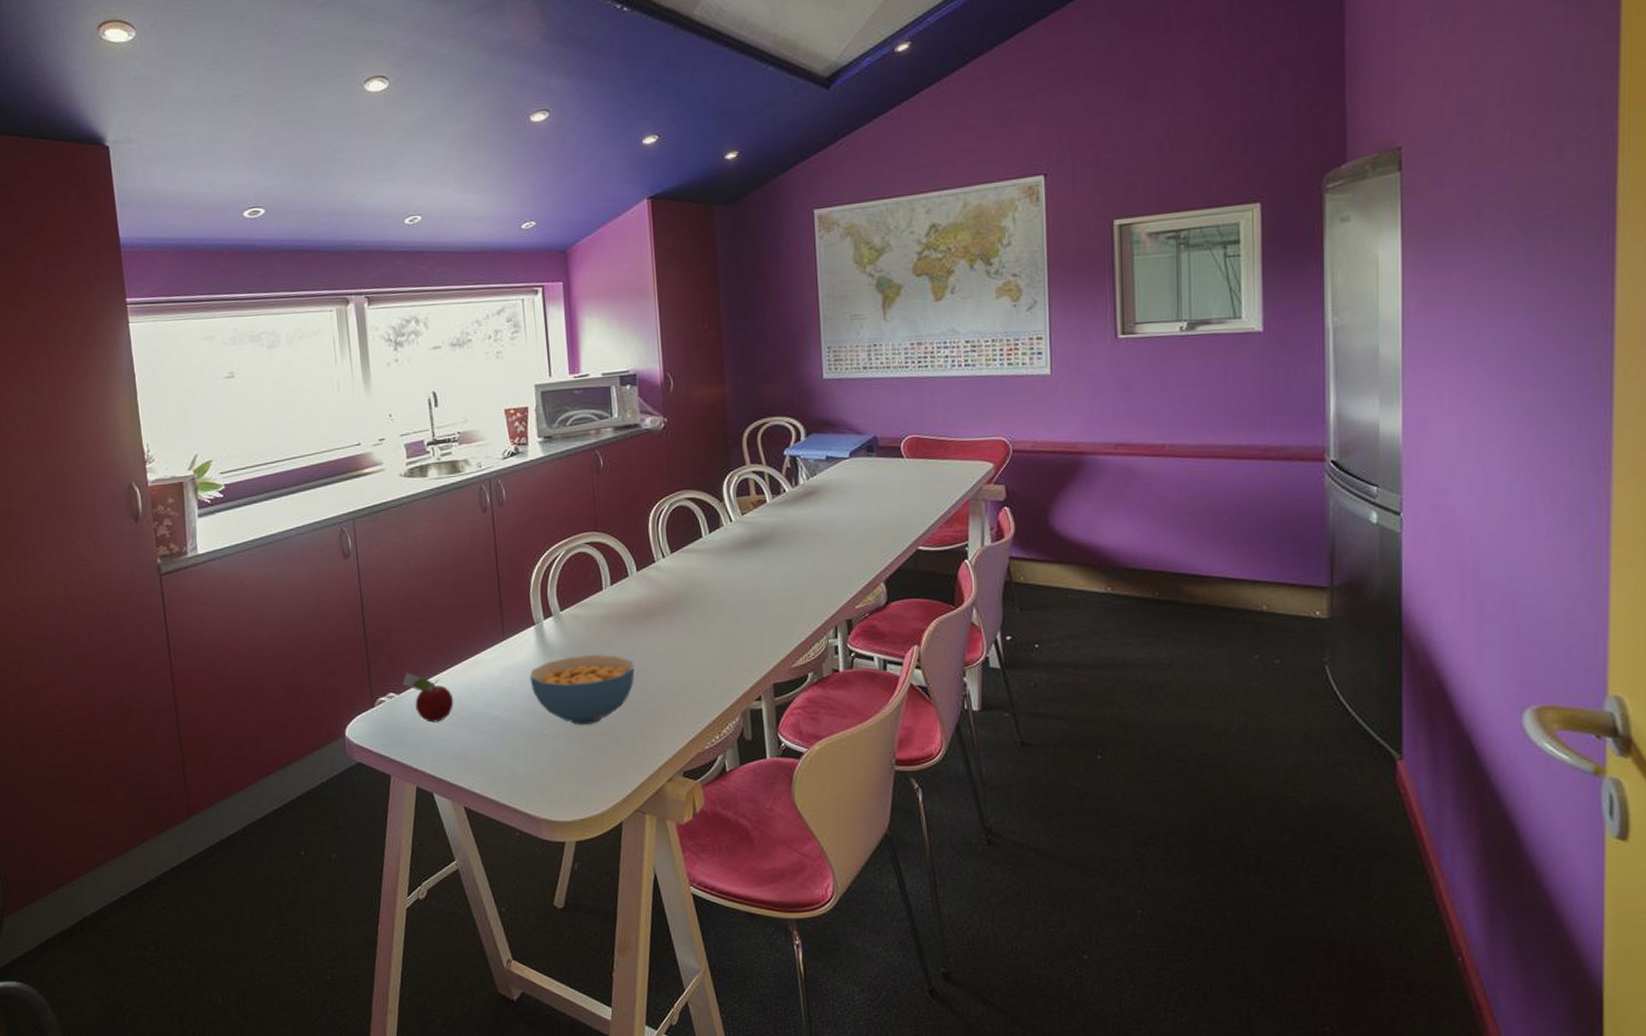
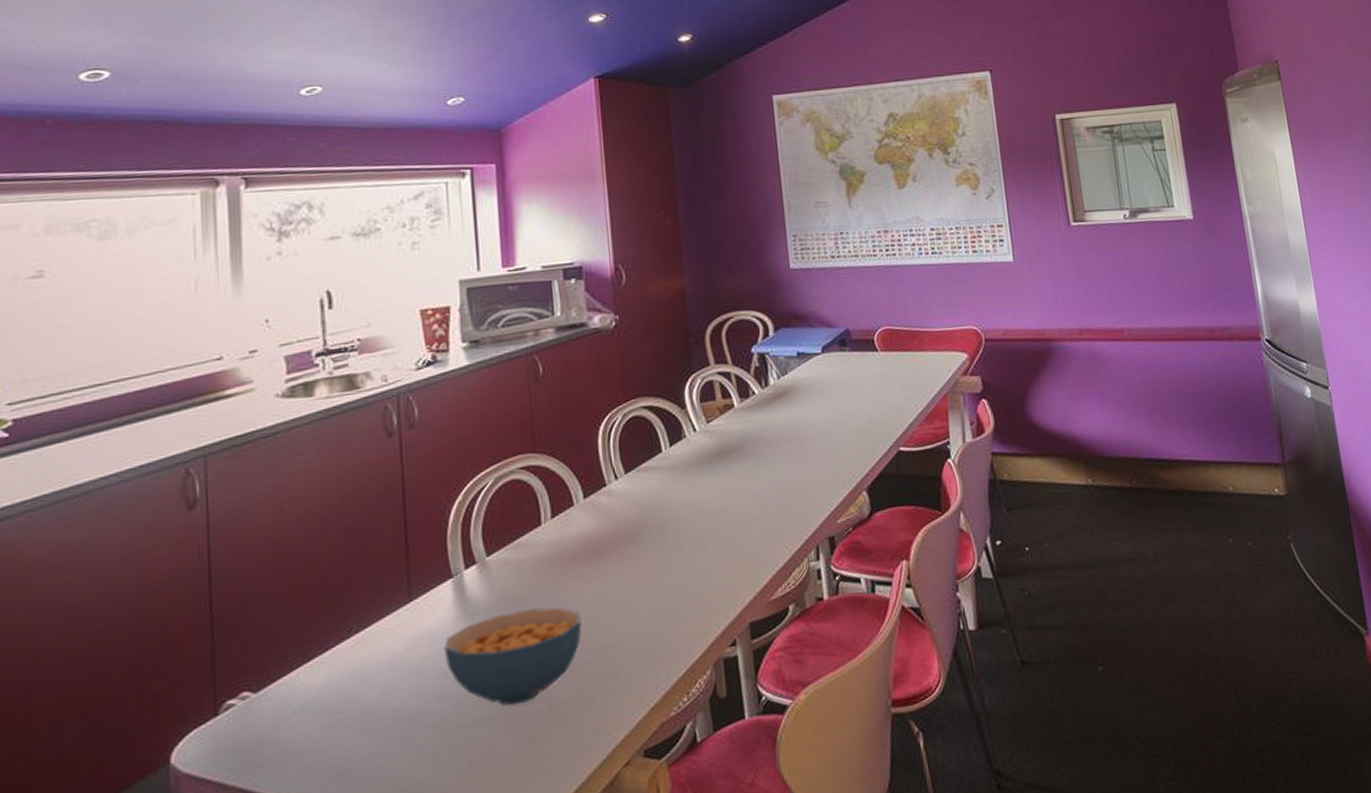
fruit: present [402,672,454,723] -> none [262,659,337,728]

